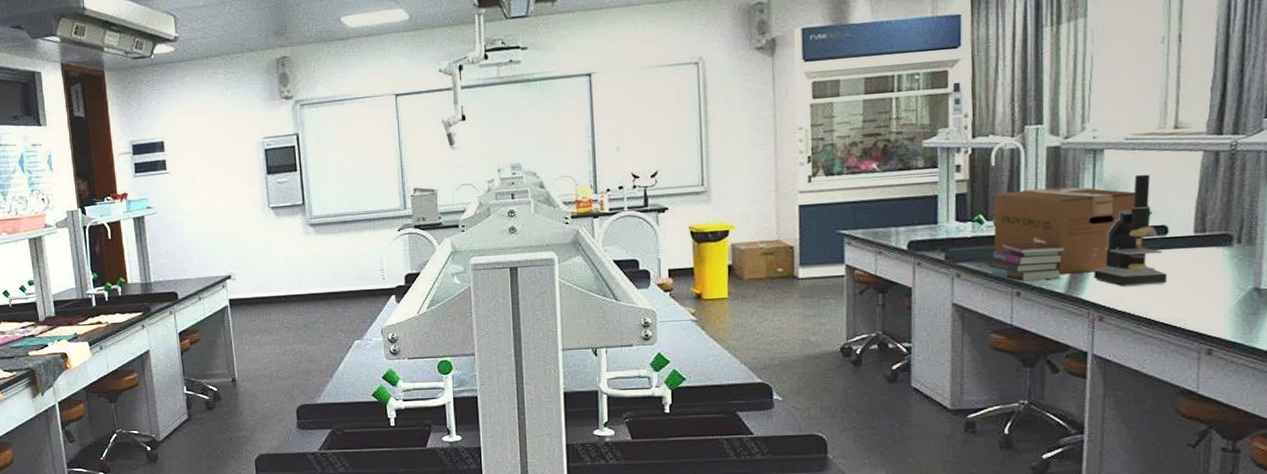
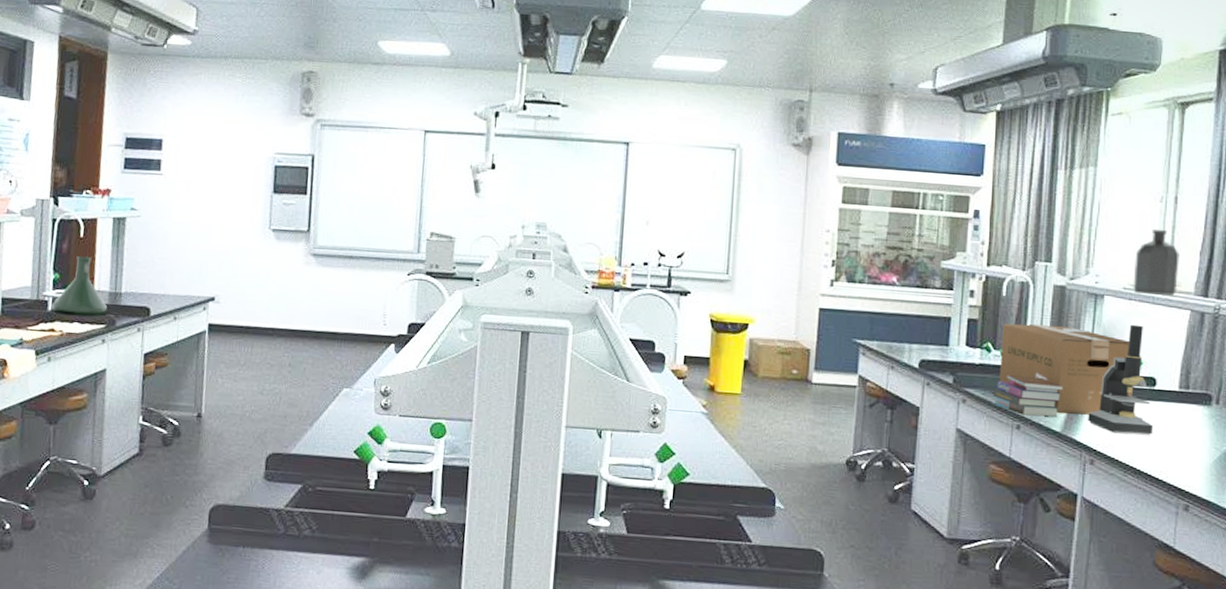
flask: none [96,255,142,309] -> present [52,256,108,317]
bottle: none [1135,71,1187,142] -> present [1133,229,1179,296]

